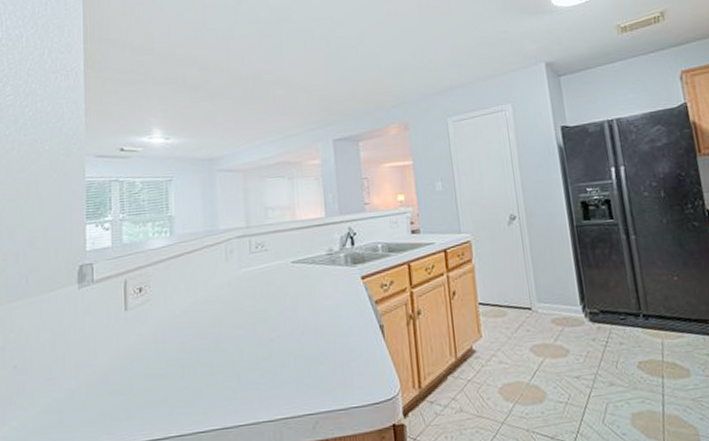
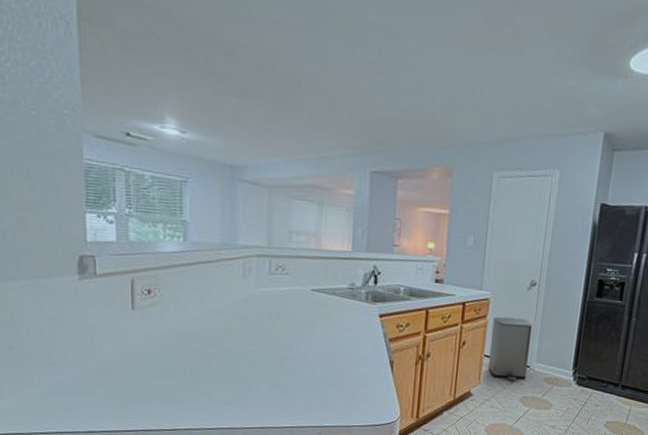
pedal bin: none [480,256,531,328] -> present [488,316,533,380]

